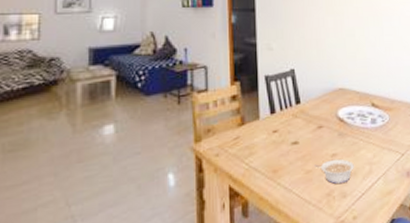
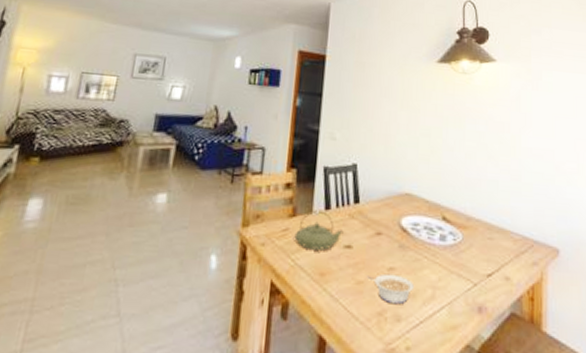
teapot: none [245,115,290,152] -> present [294,210,344,250]

